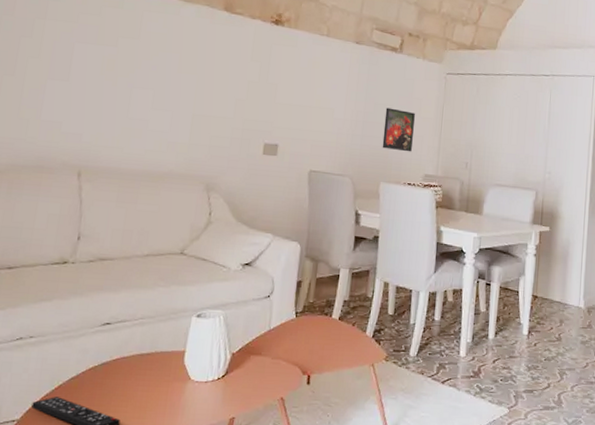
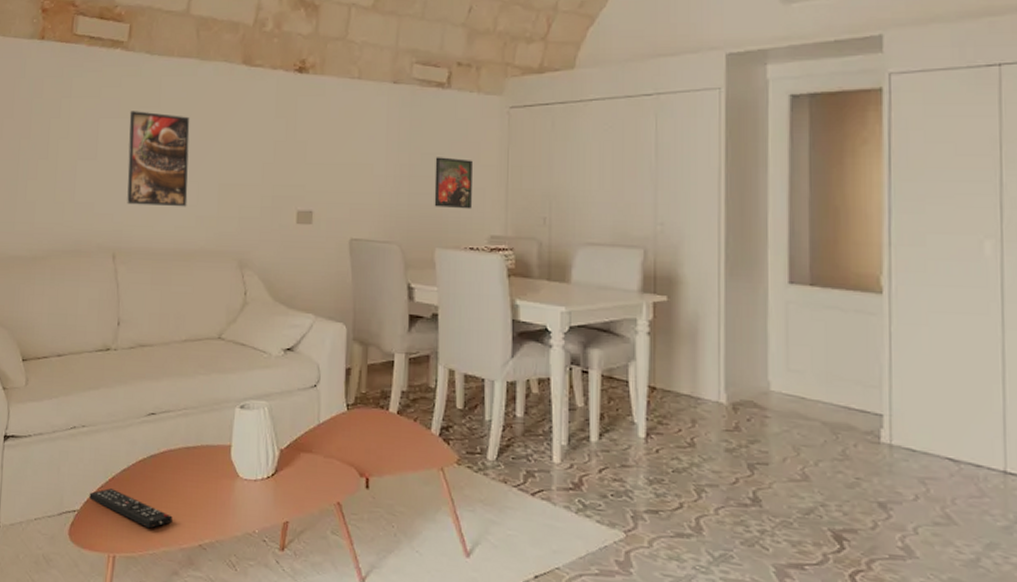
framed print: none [97,39,169,133] -> present [127,111,190,207]

